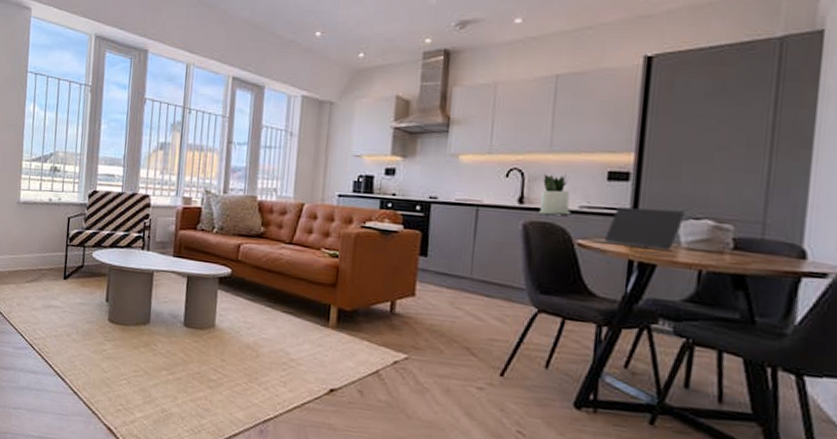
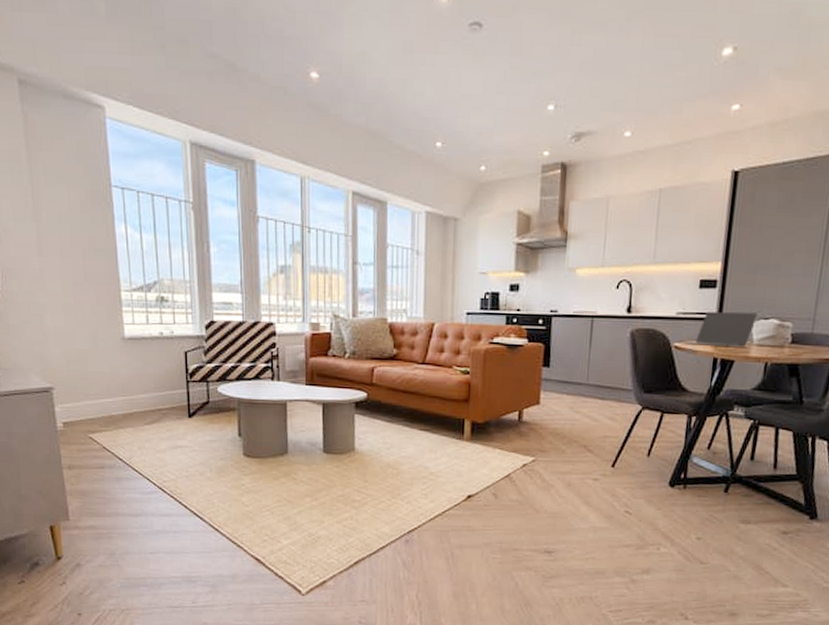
planter: present [537,173,572,216] -> none [642,283,670,323]

